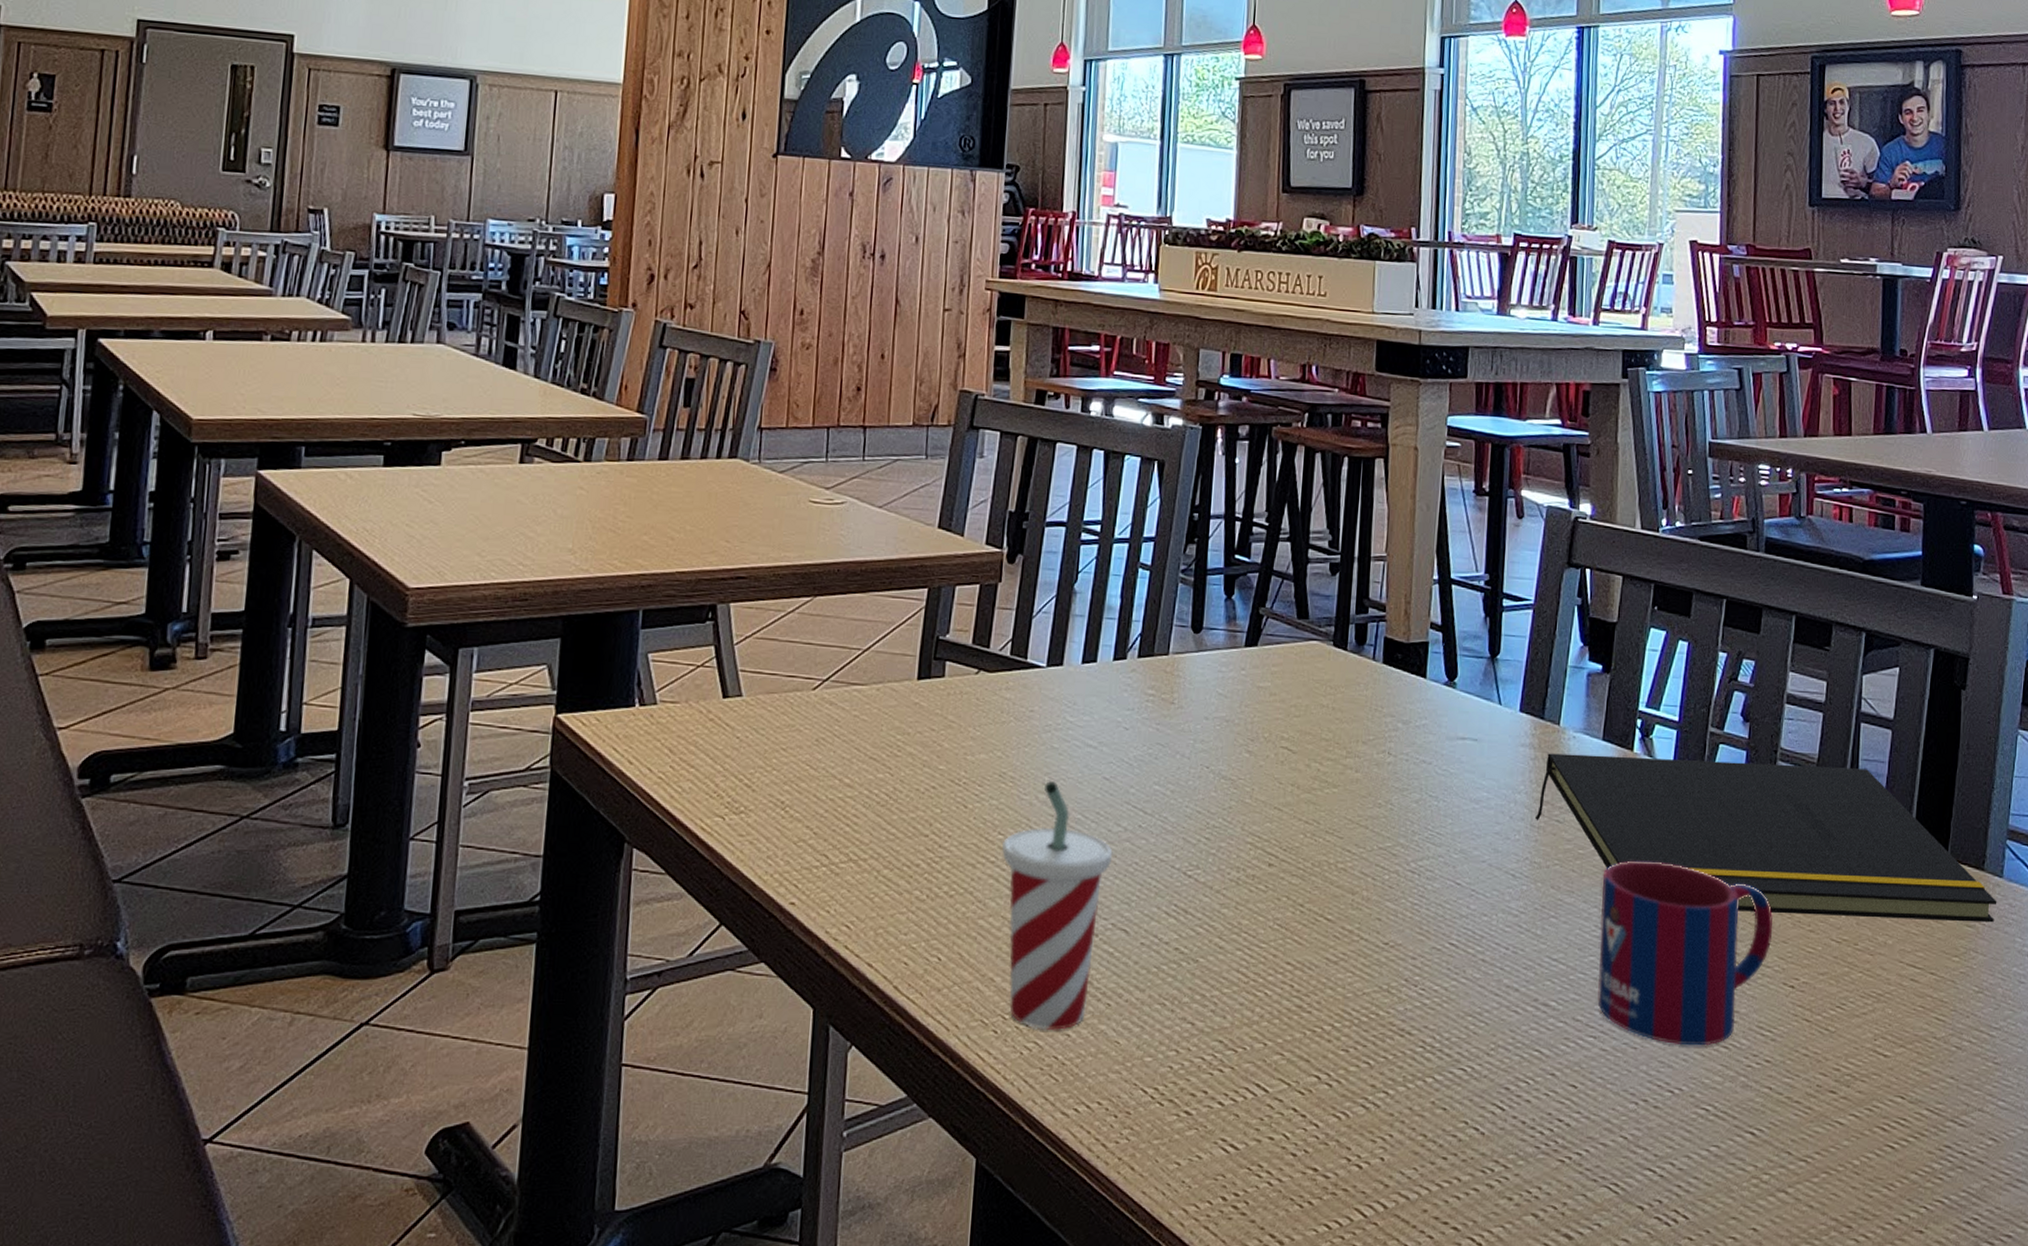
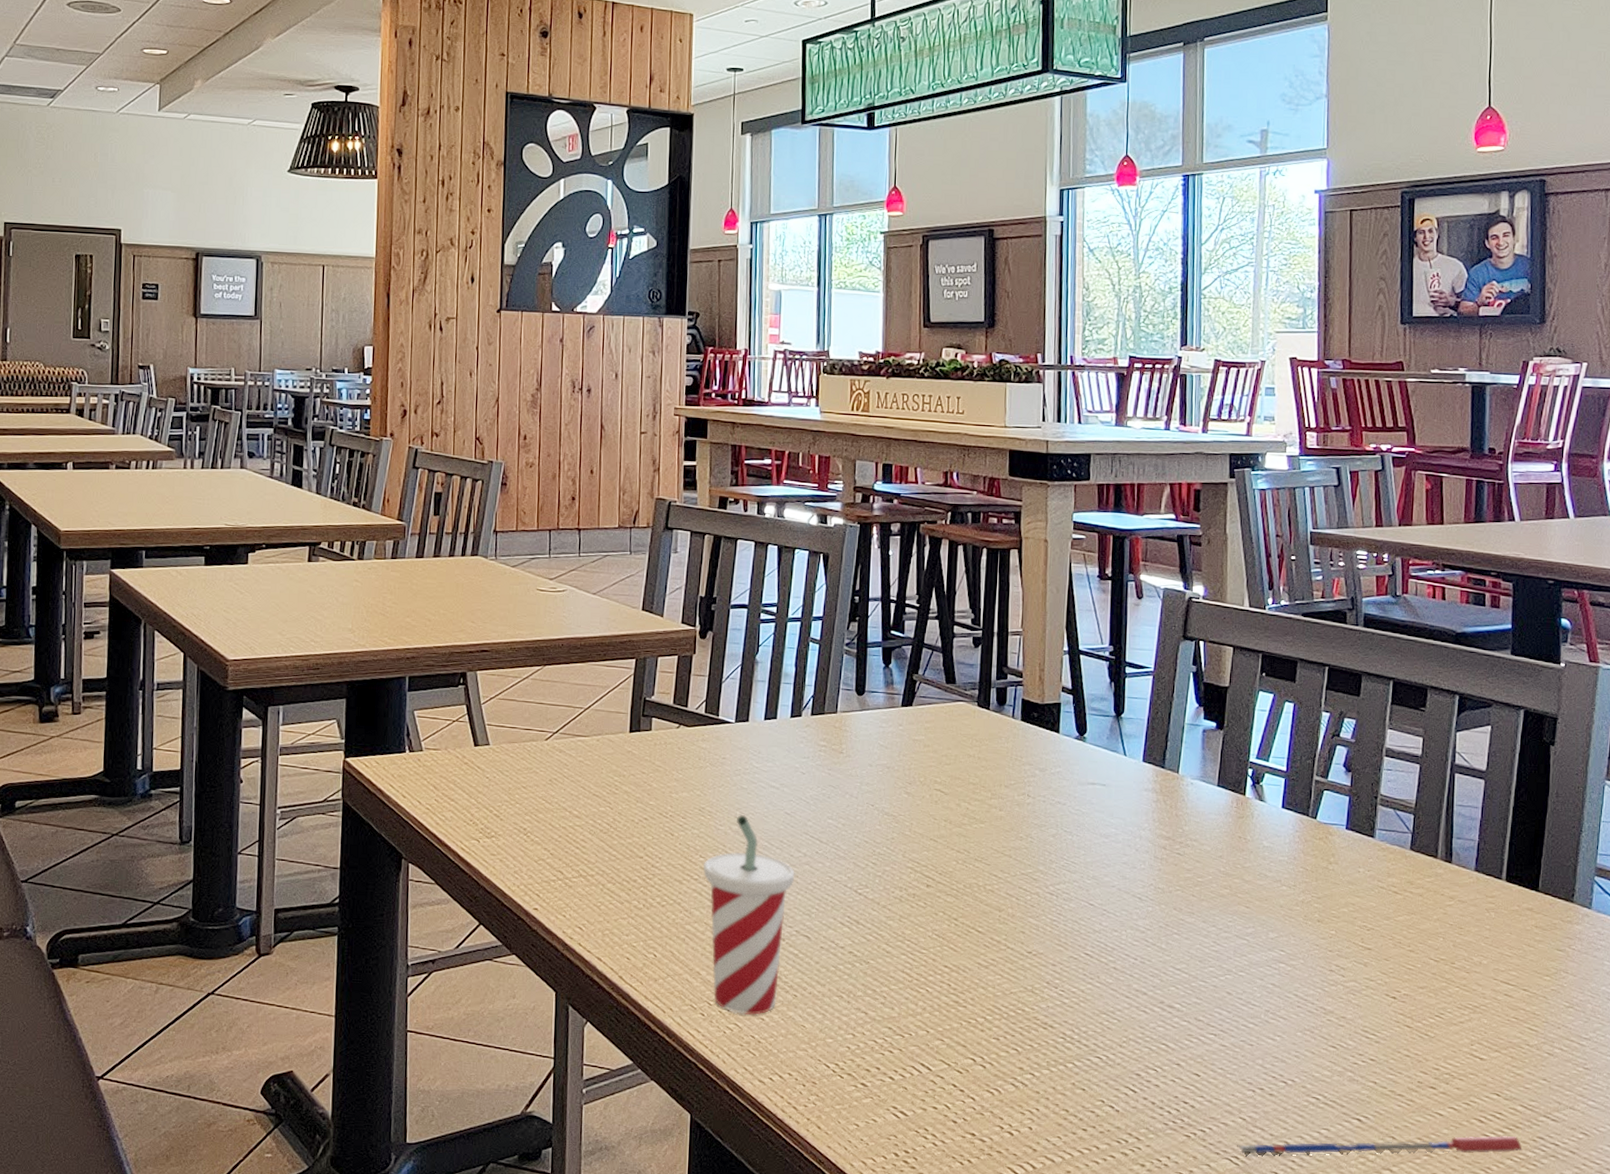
notepad: present [1536,753,1997,923] -> none [1159,797,1586,948]
mug: present [1597,860,1773,1046] -> none [1217,888,1376,1045]
pen: none [1617,1146,1928,1183] -> present [1237,1136,1522,1157]

